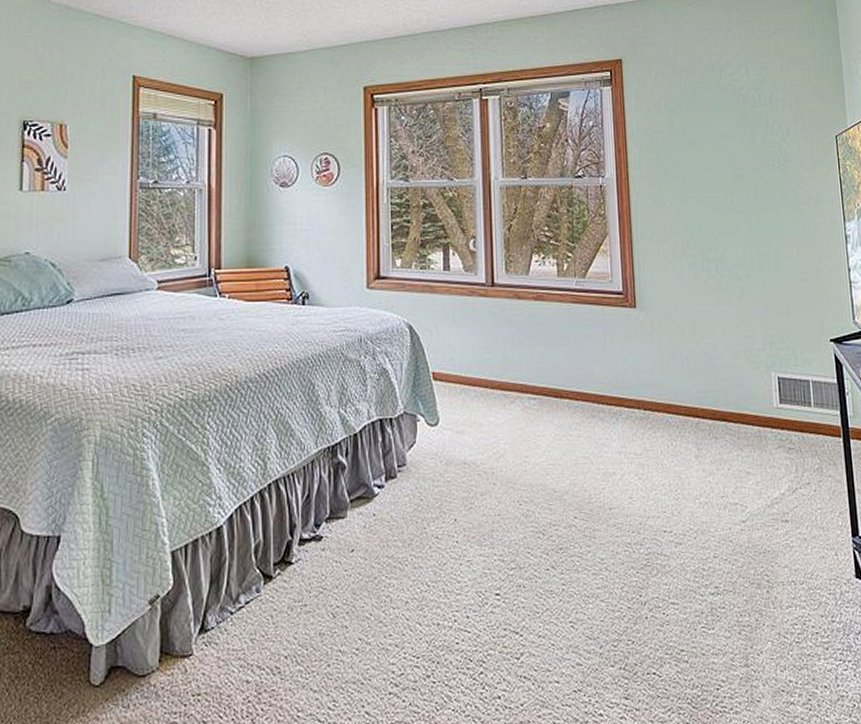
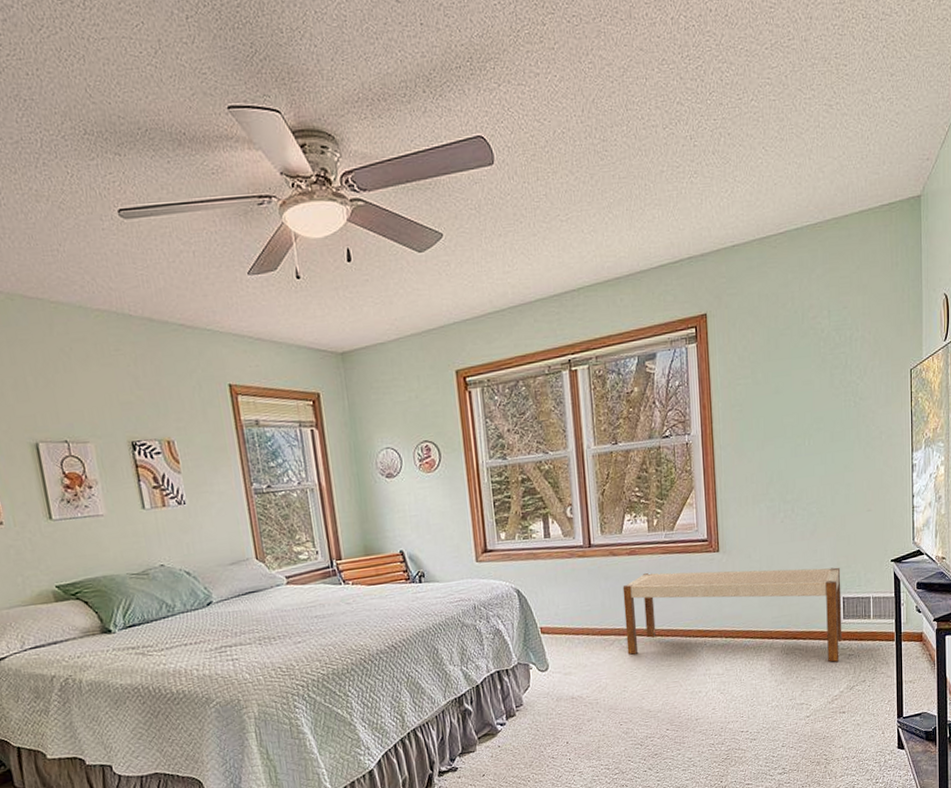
bench: none [527,323,780,455] -> present [622,567,843,662]

